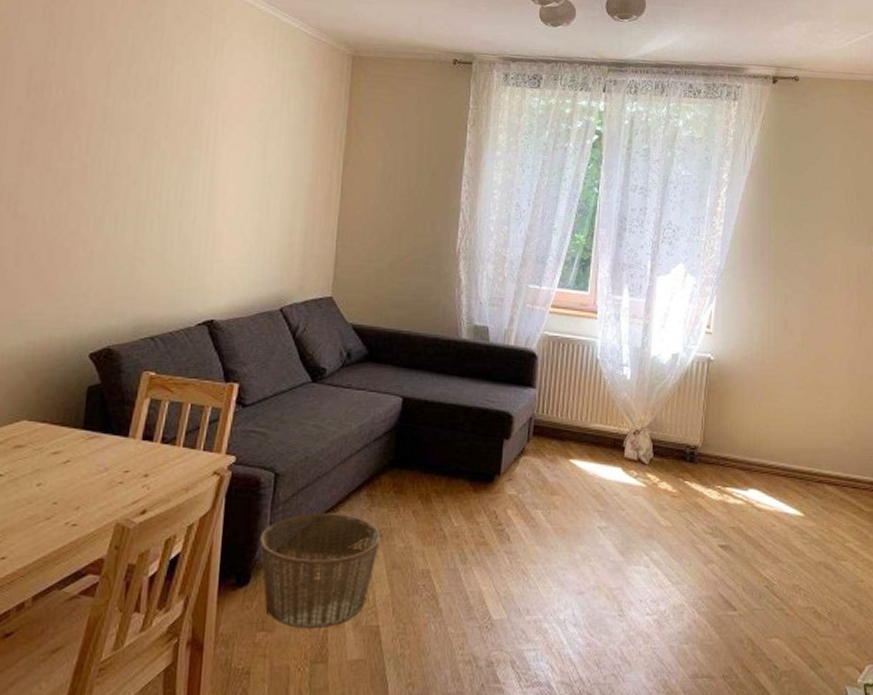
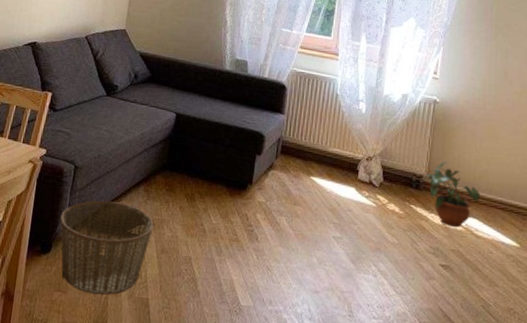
potted plant: none [701,428,761,502] -> present [426,162,481,228]

